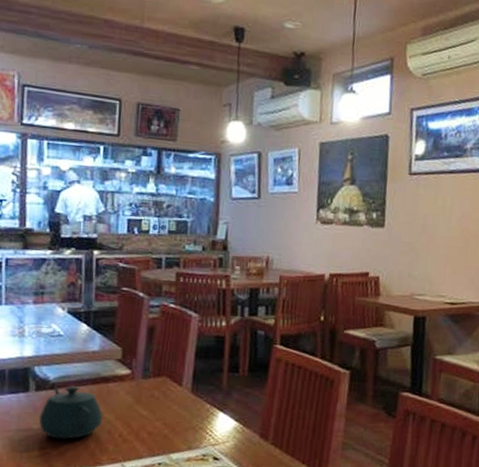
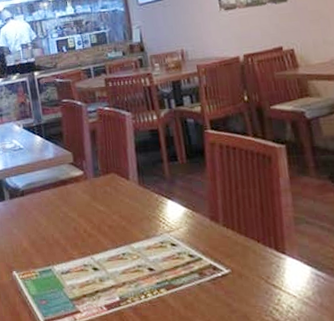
teapot: present [38,386,103,440] -> none [16,191,68,239]

